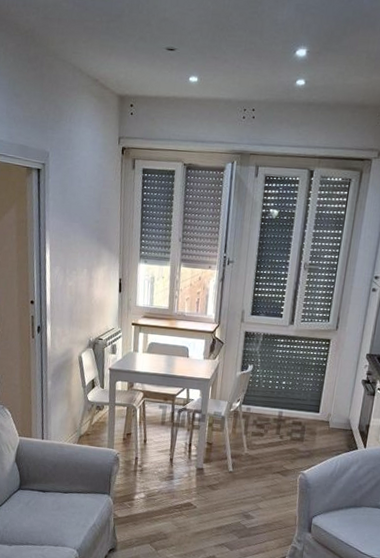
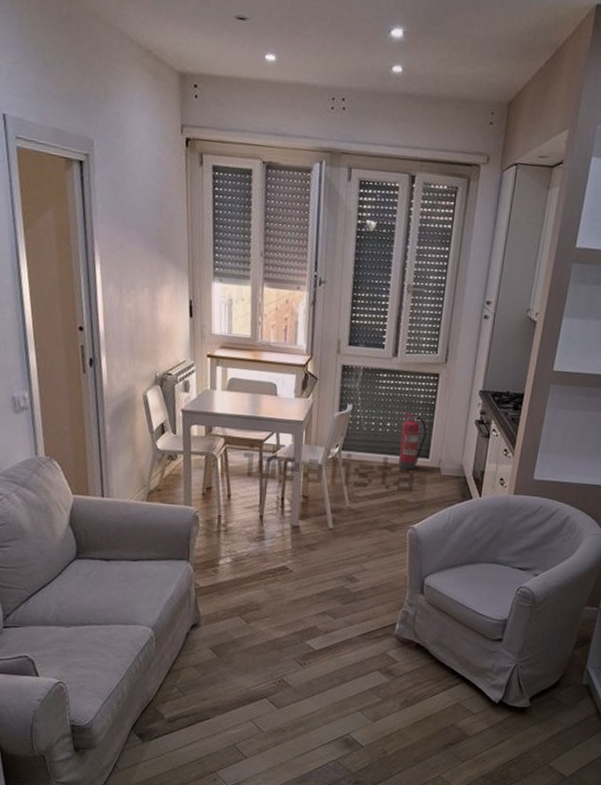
fire extinguisher: none [292,371,318,423] -> present [398,411,427,470]

